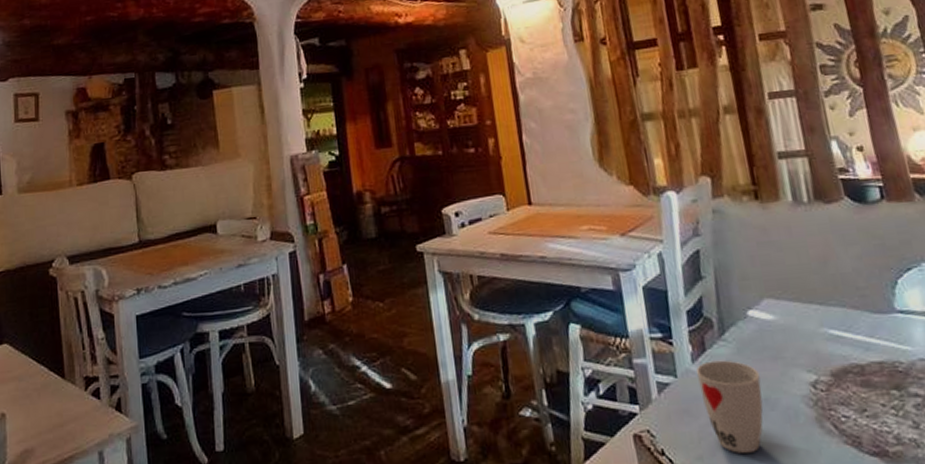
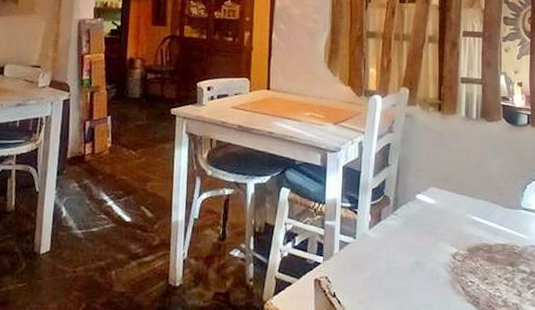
cup: present [696,360,763,453] -> none [371,229,416,302]

